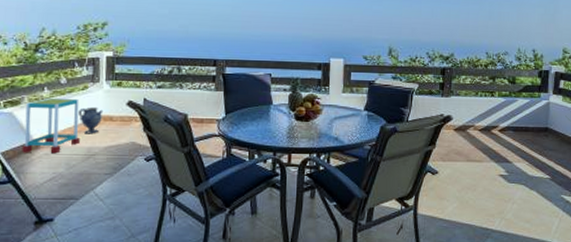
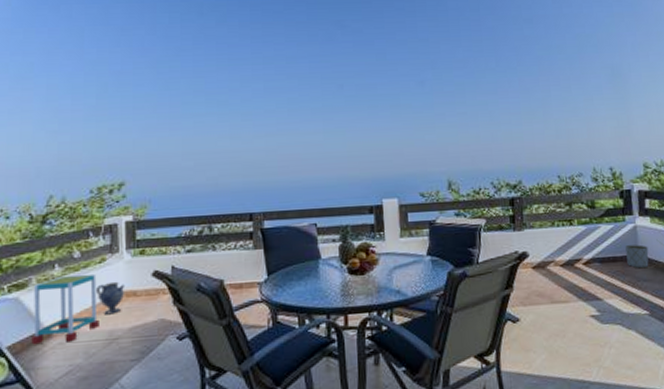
planter: none [537,118,557,138] -> present [625,244,649,268]

